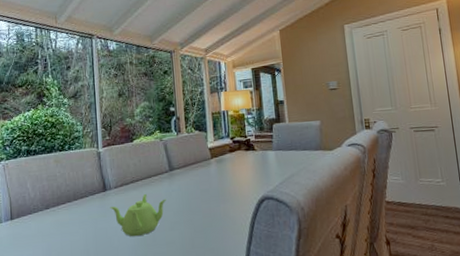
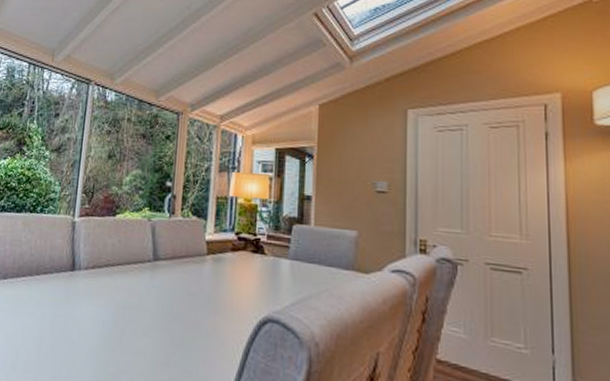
teapot: present [110,193,166,237] -> none [75,283,144,336]

